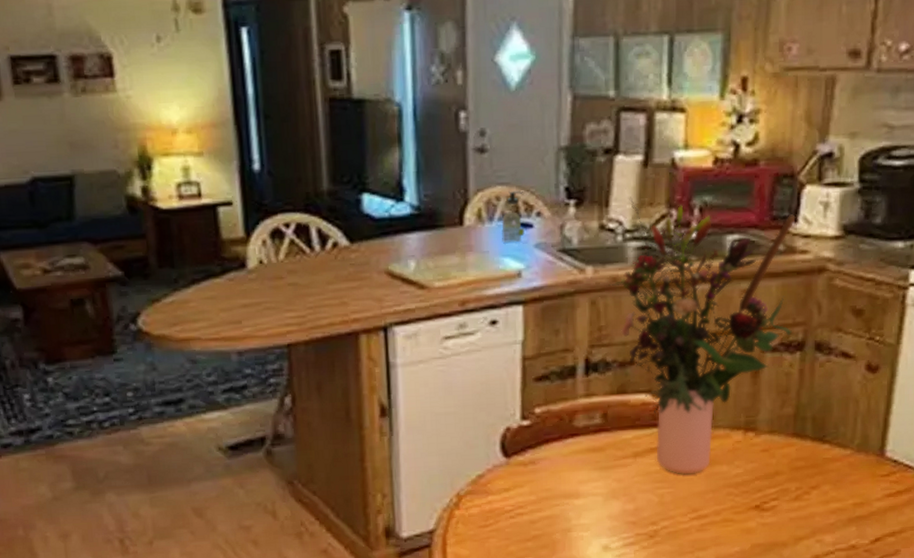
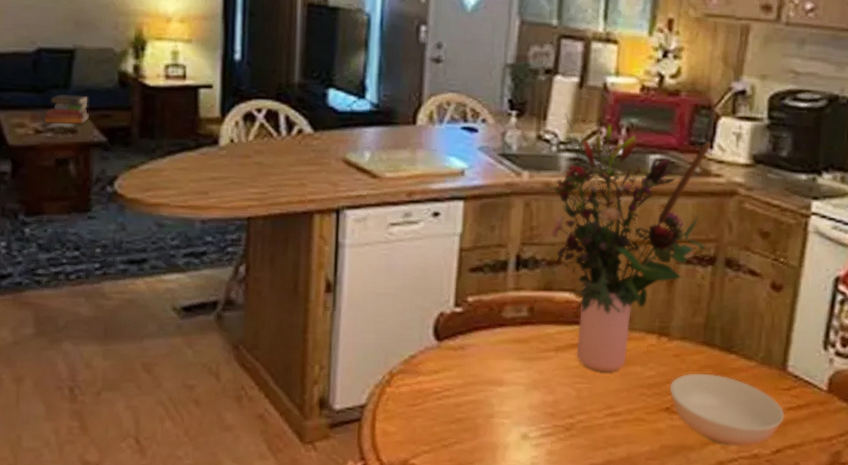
books: none [51,226,100,262] -> present [45,94,89,125]
soap dispenser: present [501,190,525,243] -> none [449,98,471,144]
bowl: none [758,466,884,539] -> present [669,373,785,446]

